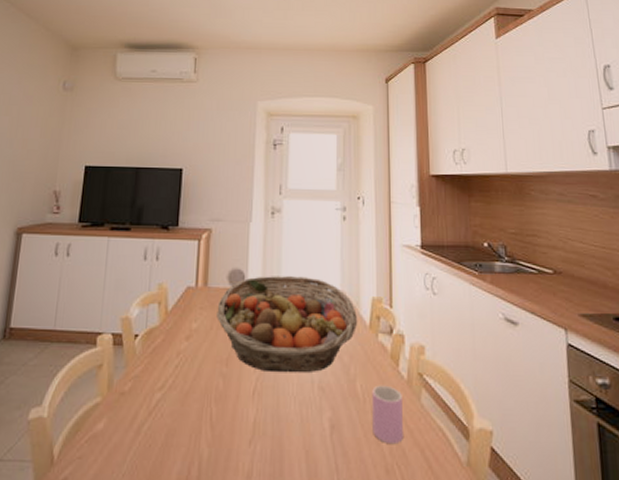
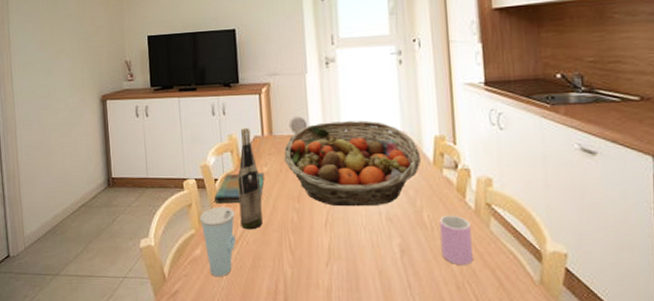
cup: none [109,368,153,458] -> present [200,206,236,276]
dish towel: none [131,329,192,365] -> present [214,173,264,204]
wine bottle: none [157,277,187,399] -> present [237,128,263,230]

